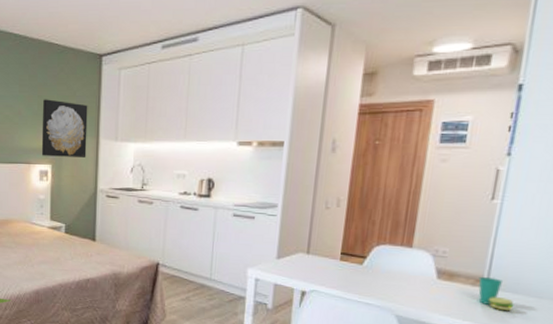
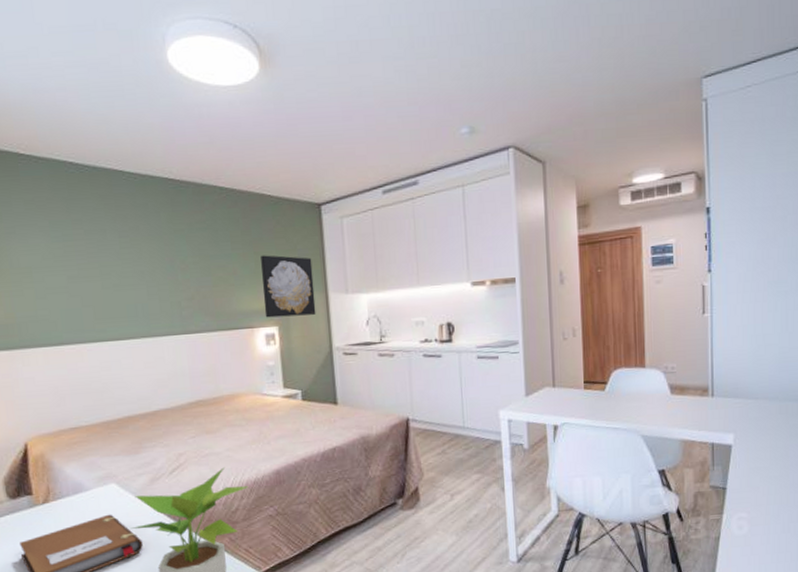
cup: present [478,276,514,310] -> none [705,386,737,415]

